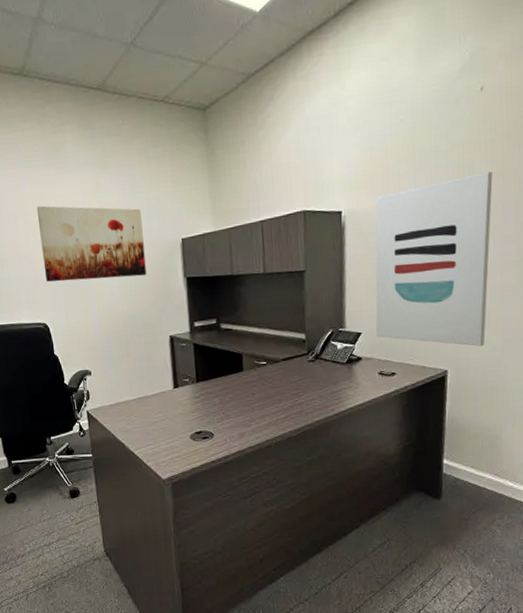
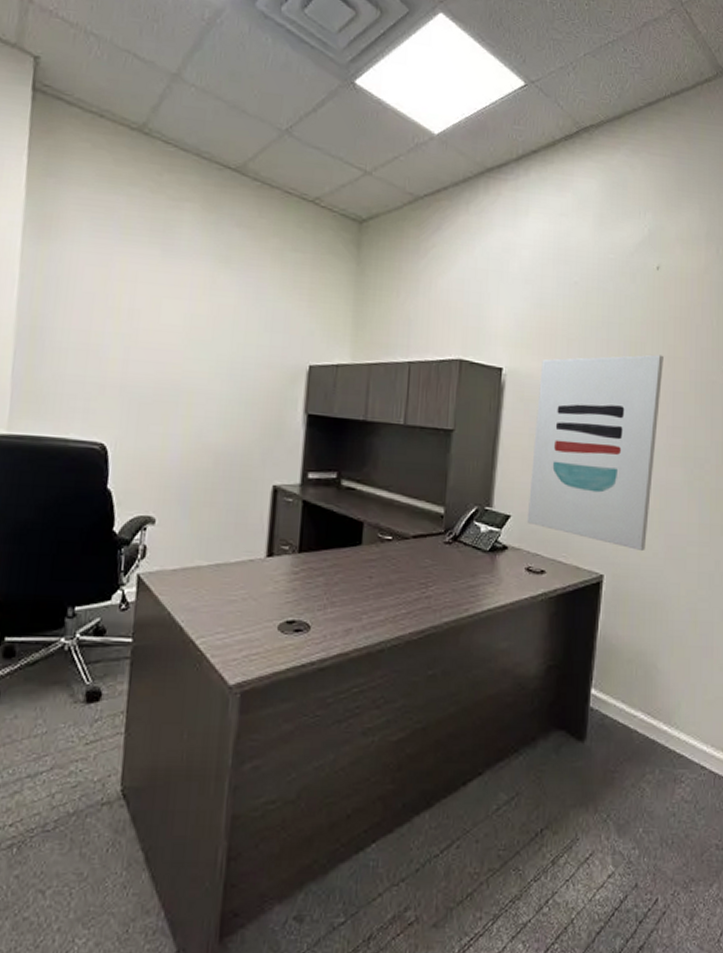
wall art: present [36,205,147,282] -> none [117,290,263,402]

